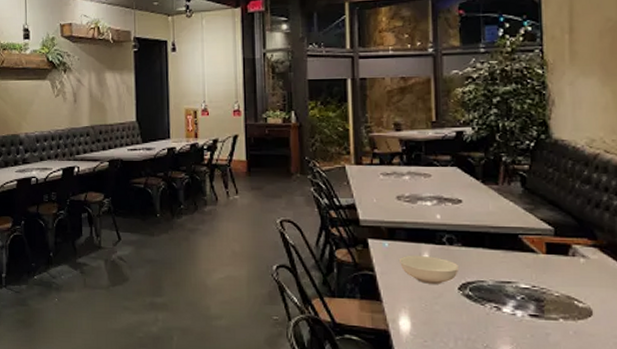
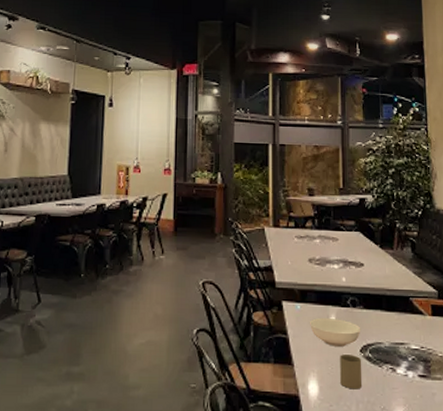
cup: none [435,292,462,327] -> present [340,354,363,390]

